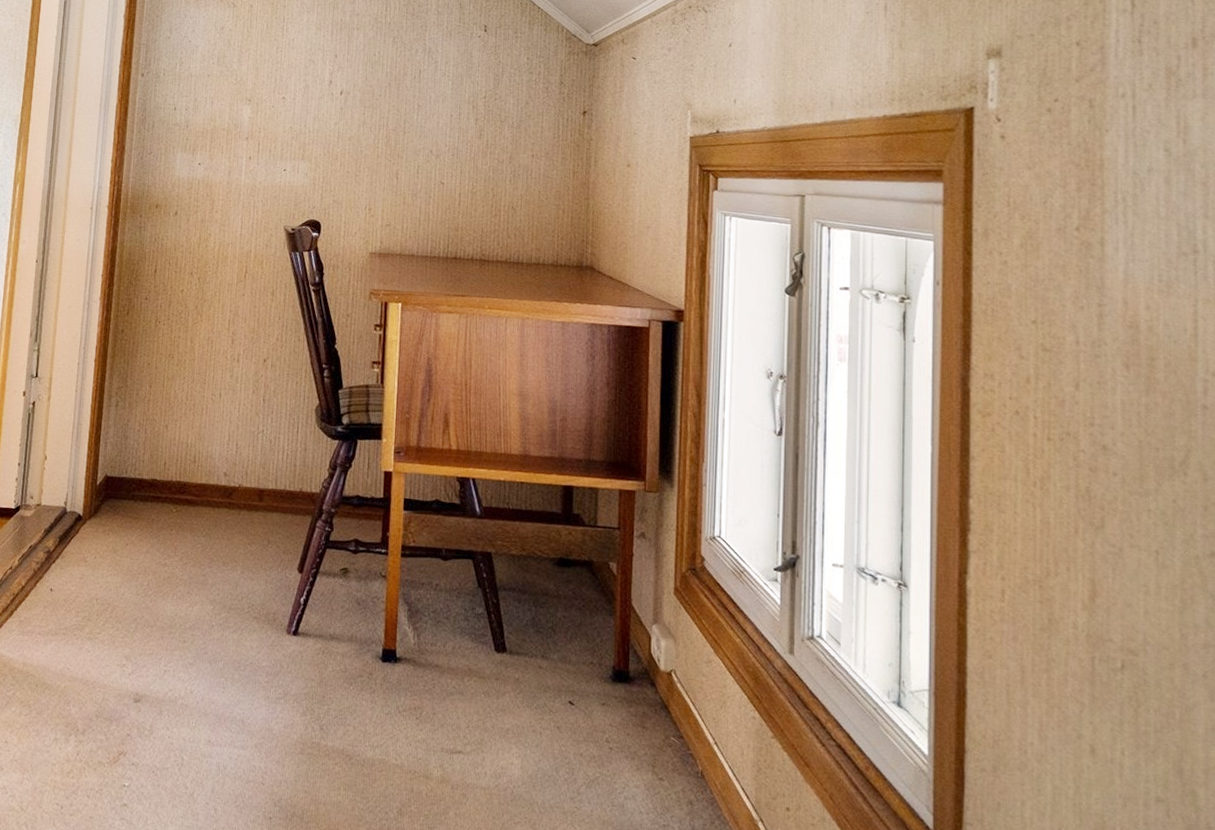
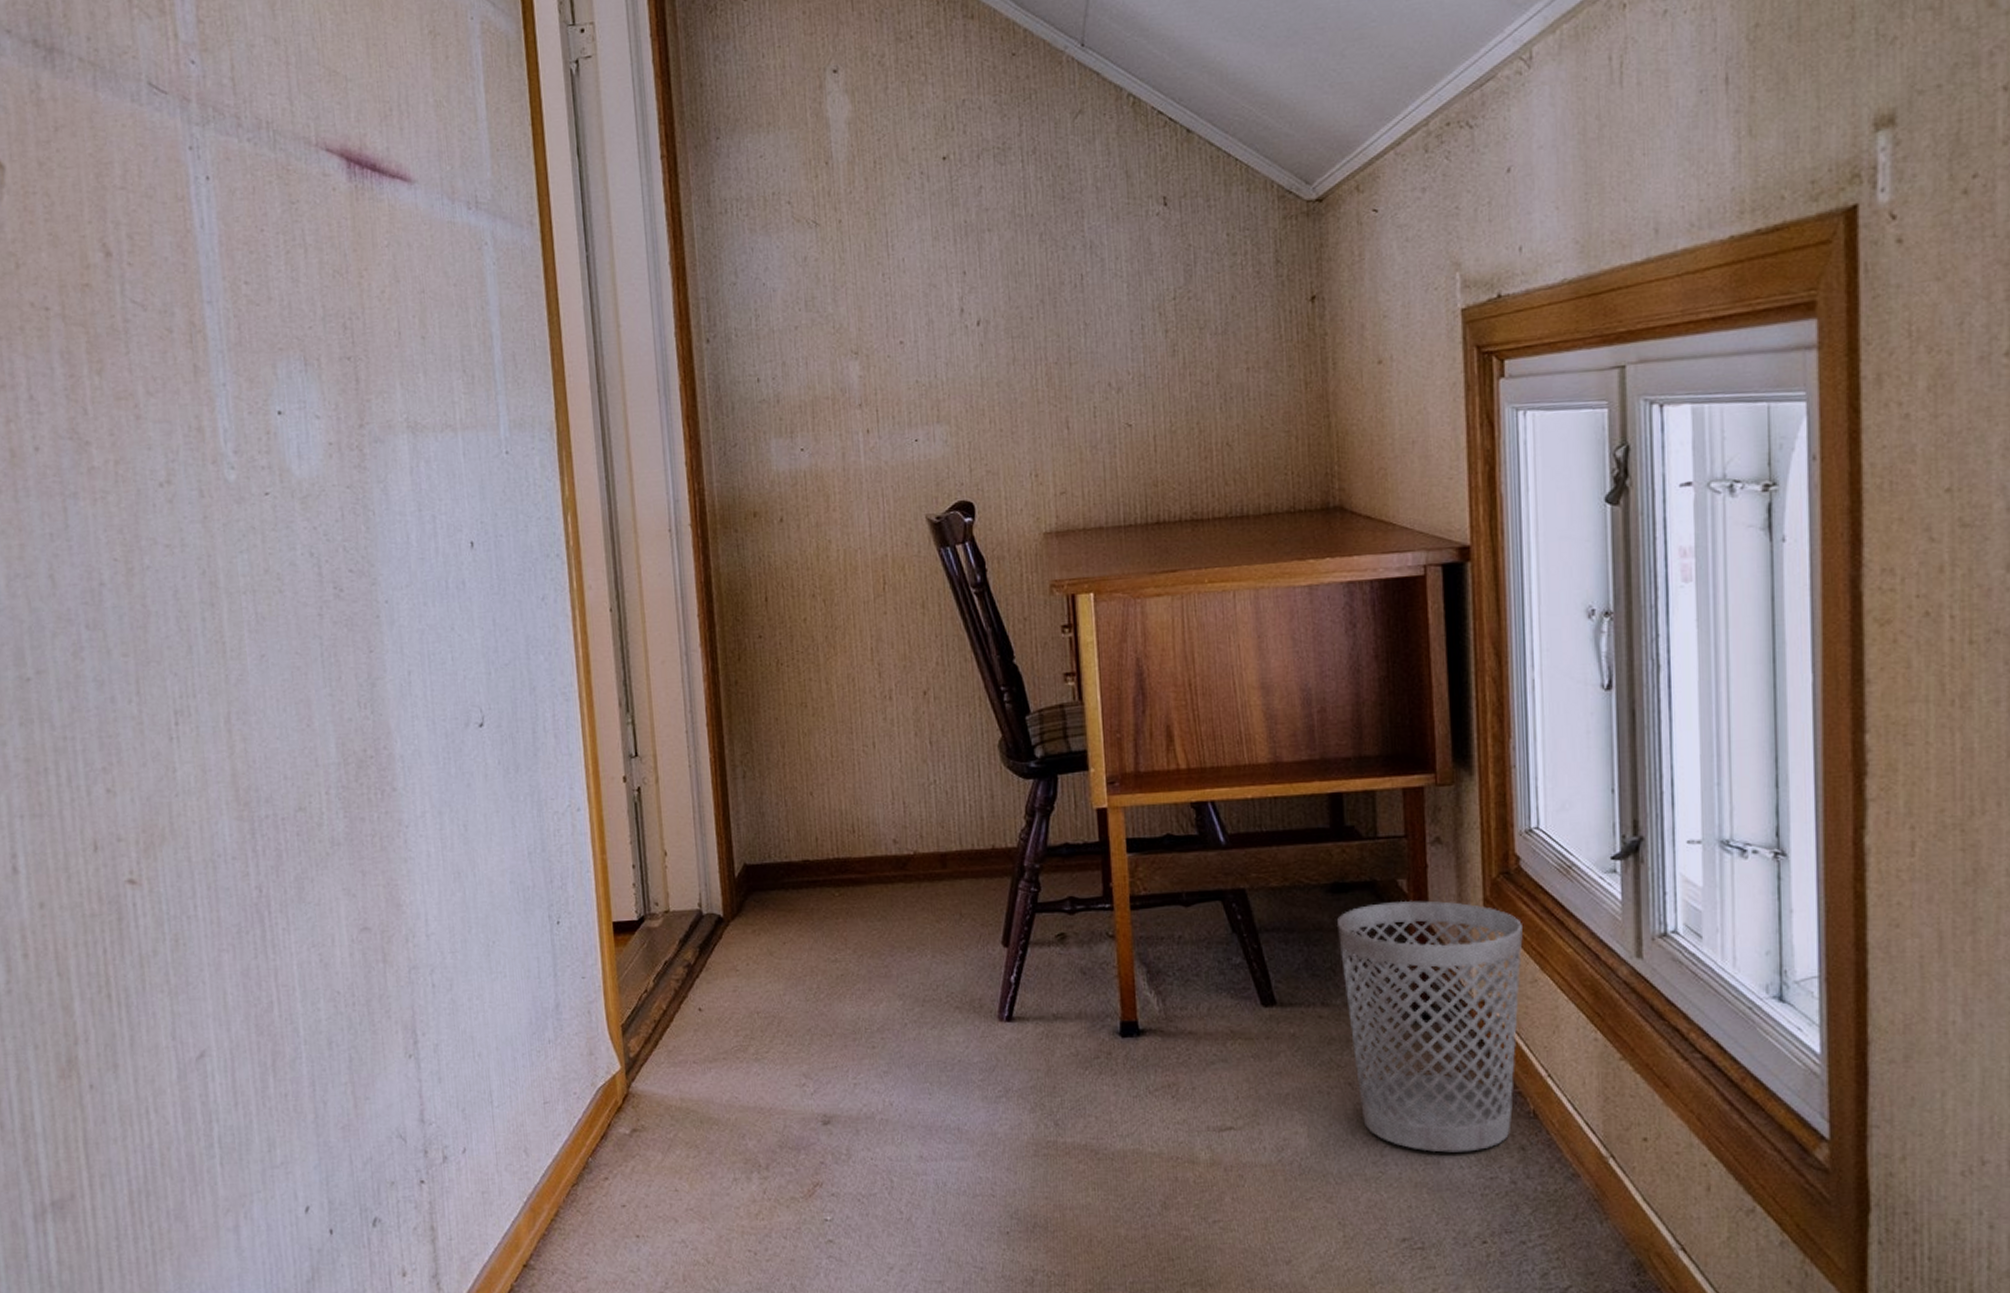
wastebasket: none [560,579,703,800] -> present [1337,900,1523,1153]

